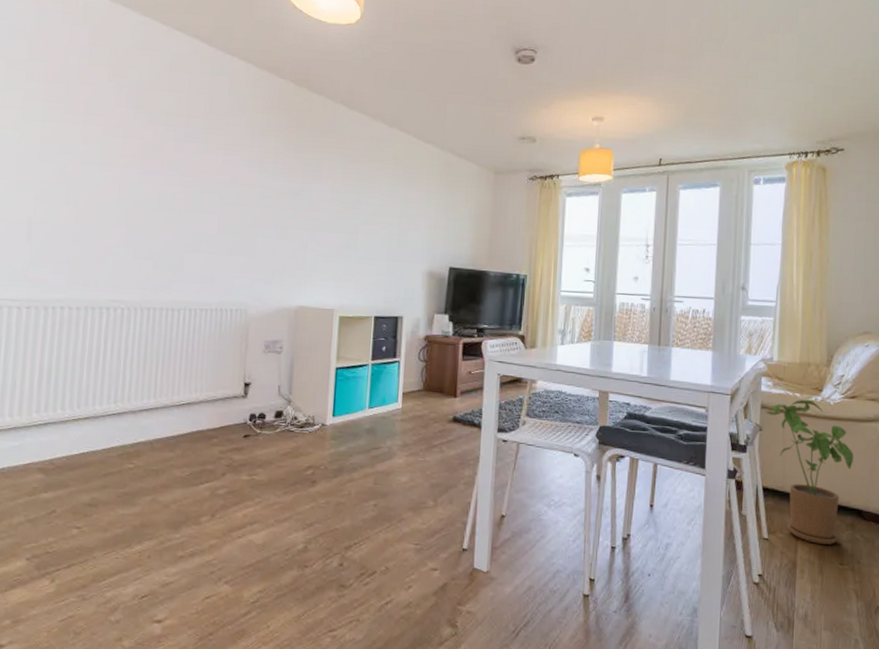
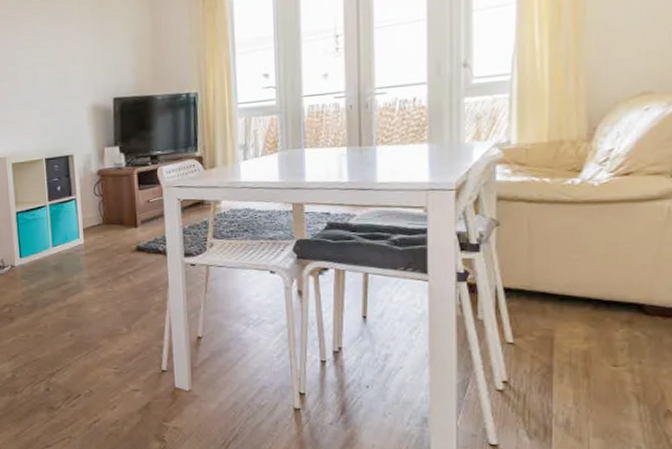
house plant: present [765,399,854,545] -> none [502,183,631,345]

